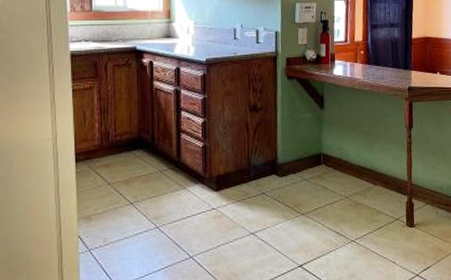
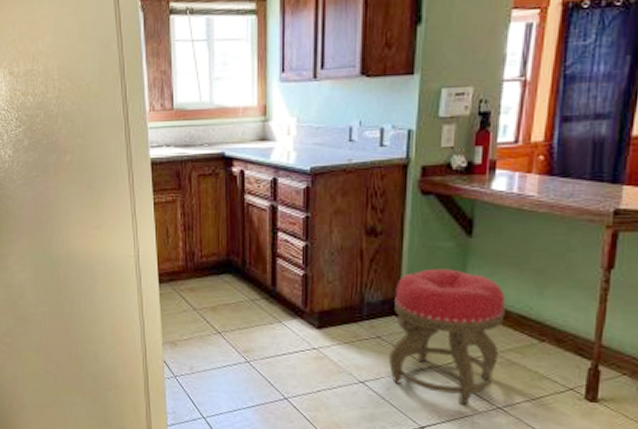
stool: none [272,134,350,242] -> present [389,268,506,405]

